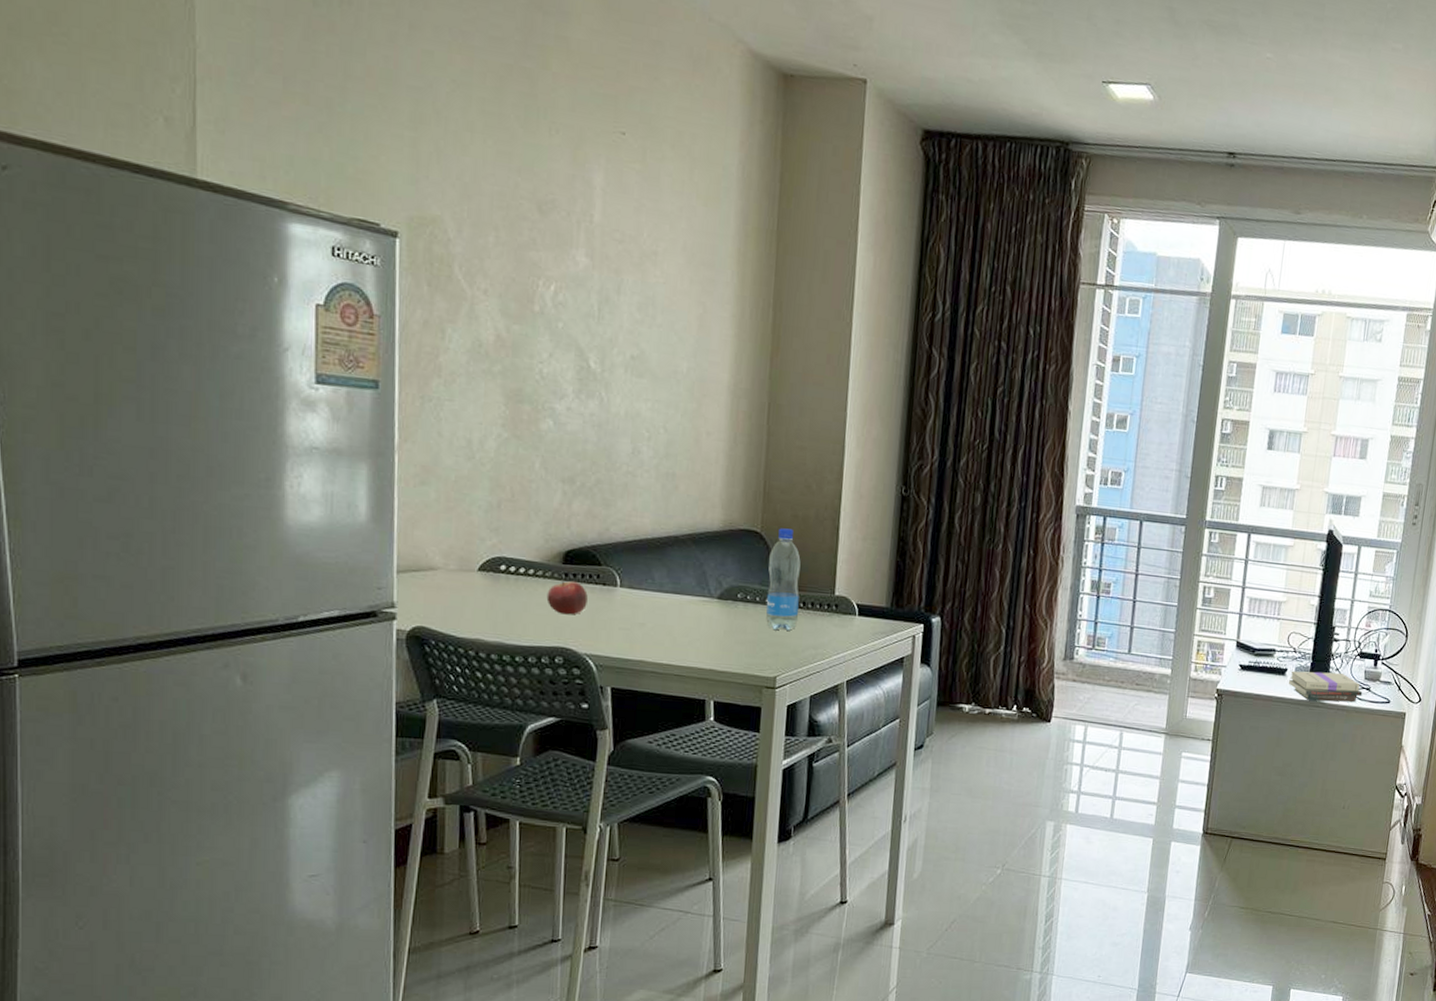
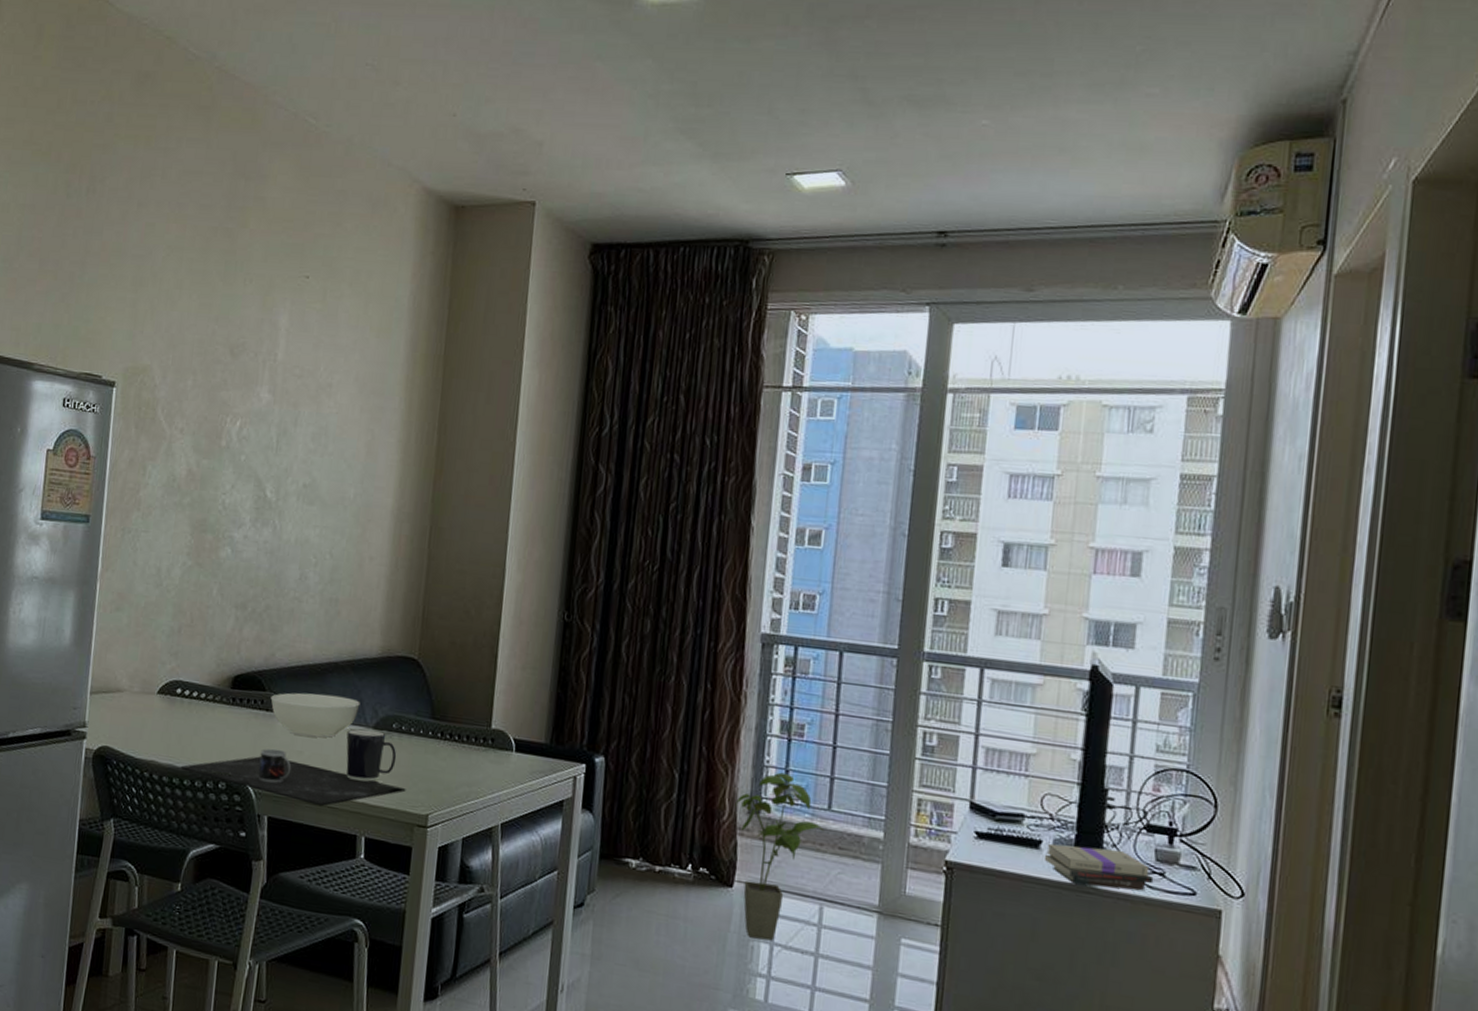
place setting: none [510,621,753,675] -> present [180,748,406,807]
fruit: present [546,580,588,615] -> none [214,705,252,740]
bowl: none [607,566,703,610] -> present [270,692,360,738]
mug: none [690,599,743,650] -> present [346,728,397,783]
bottle: present [766,528,801,632] -> none [420,655,457,766]
house plant: none [1053,624,1125,763] -> present [735,772,825,941]

